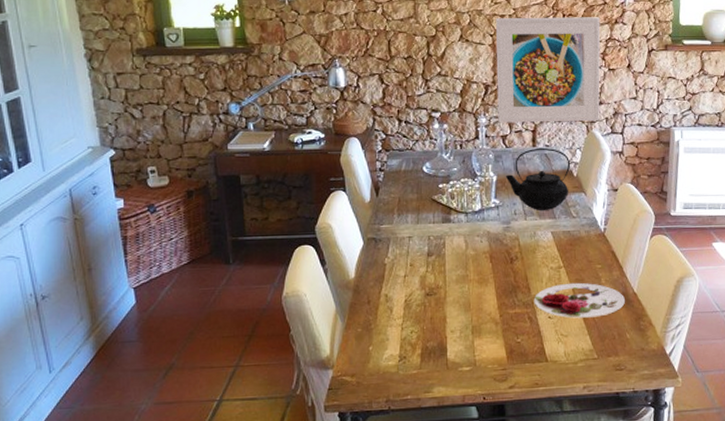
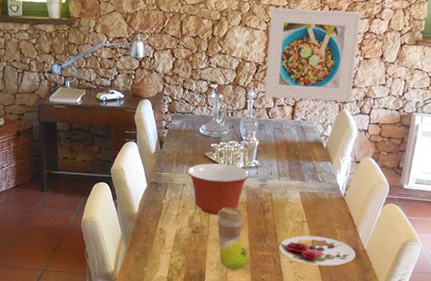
mixing bowl: none [412,207,490,271] -> present [187,163,250,215]
coffee cup: none [455,260,488,308] -> present [218,207,244,246]
fruit: none [462,300,498,336] -> present [219,240,249,270]
teapot: present [505,147,571,210] -> none [266,120,322,174]

